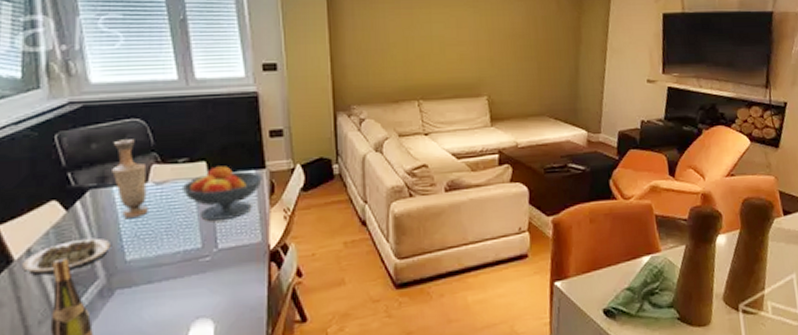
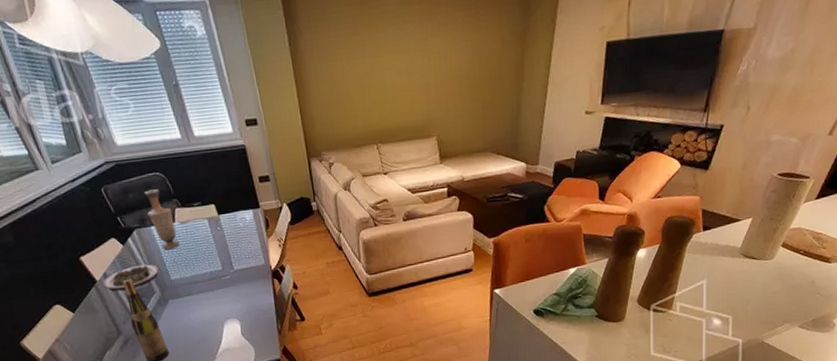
fruit bowl: present [181,164,262,221] -> none [200,206,259,250]

